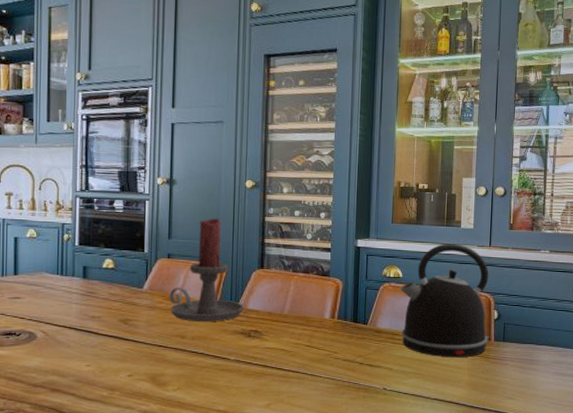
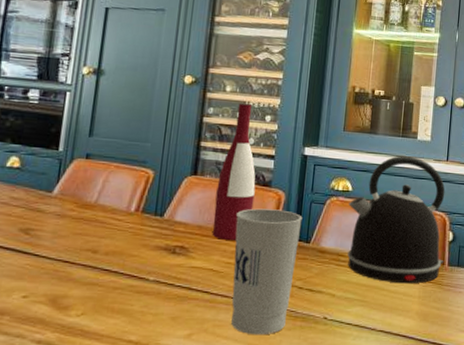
candle holder: present [169,219,244,323] -> none [82,116,171,235]
wine bottle: none [280,203,316,324] -> present [212,103,256,240]
cup: none [301,296,359,404] -> present [231,208,302,335]

